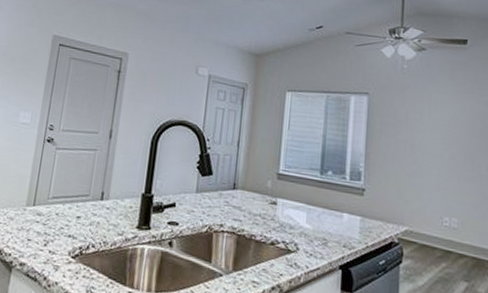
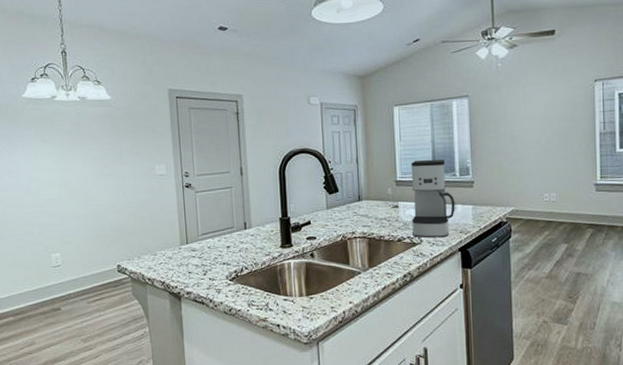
coffee maker: none [288,153,342,250] -> present [411,159,455,238]

